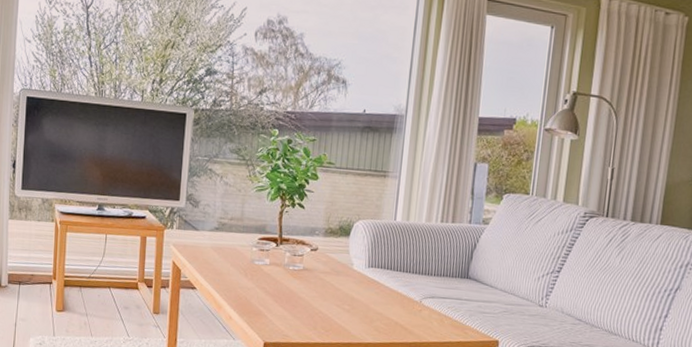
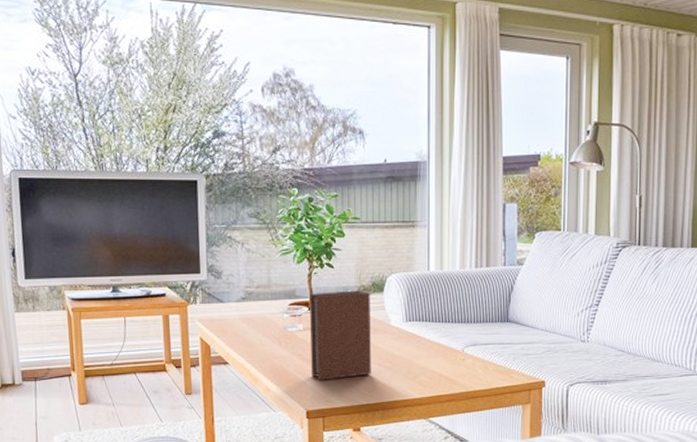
book: none [273,230,336,316] -> present [310,290,371,380]

